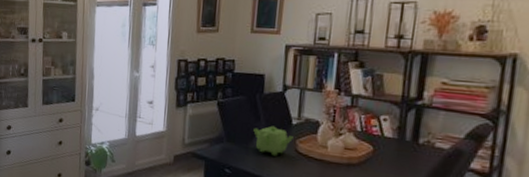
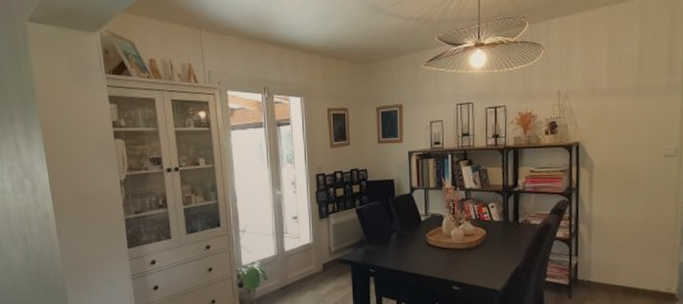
teapot: present [253,125,293,156] -> none [390,224,423,251]

